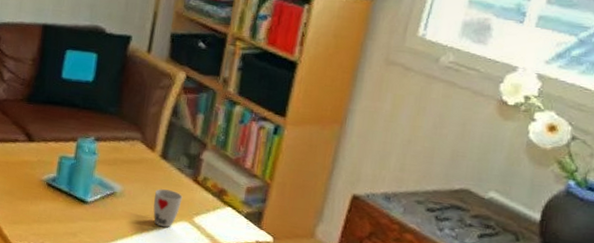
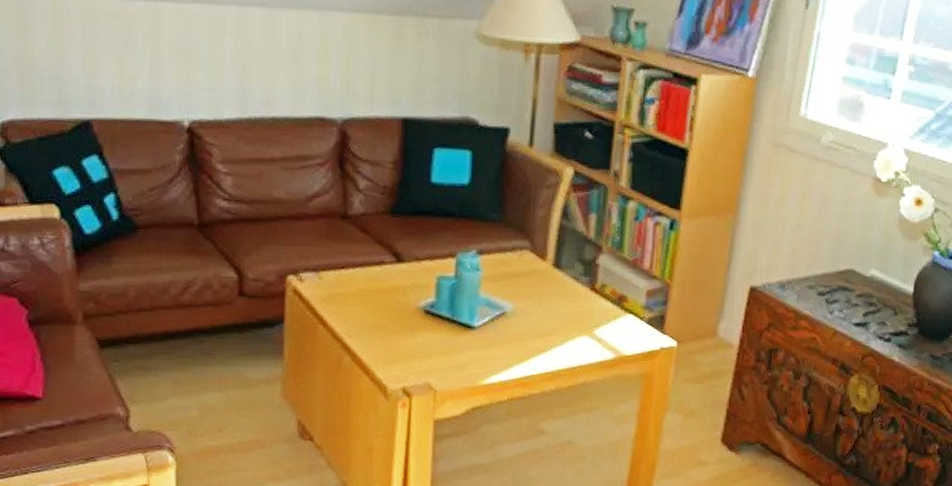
cup: present [153,189,183,228] -> none [550,302,581,345]

